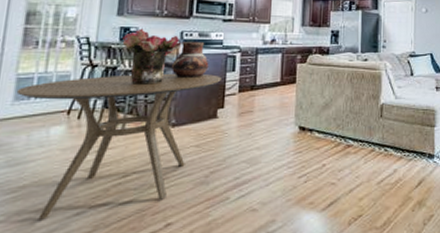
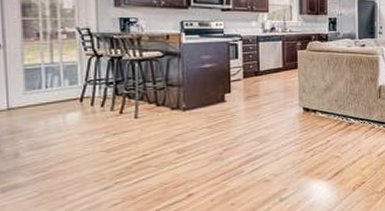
dining table: present [16,73,222,220] -> none [26,61,226,195]
bouquet: present [122,28,182,85] -> none [123,19,183,73]
ceramic pot: present [172,42,209,79] -> none [176,31,212,66]

